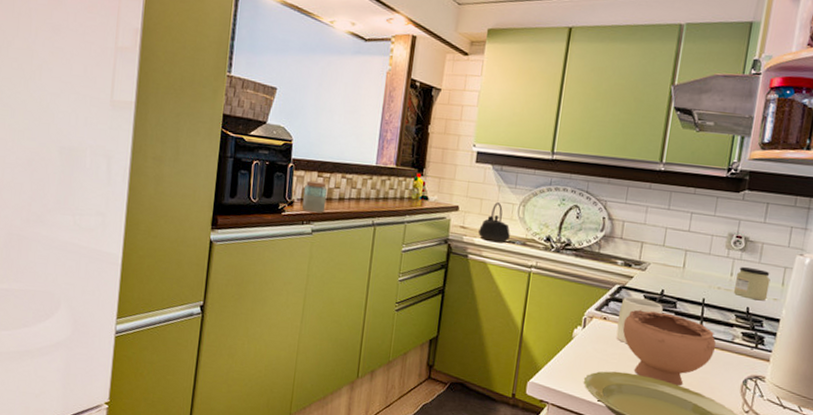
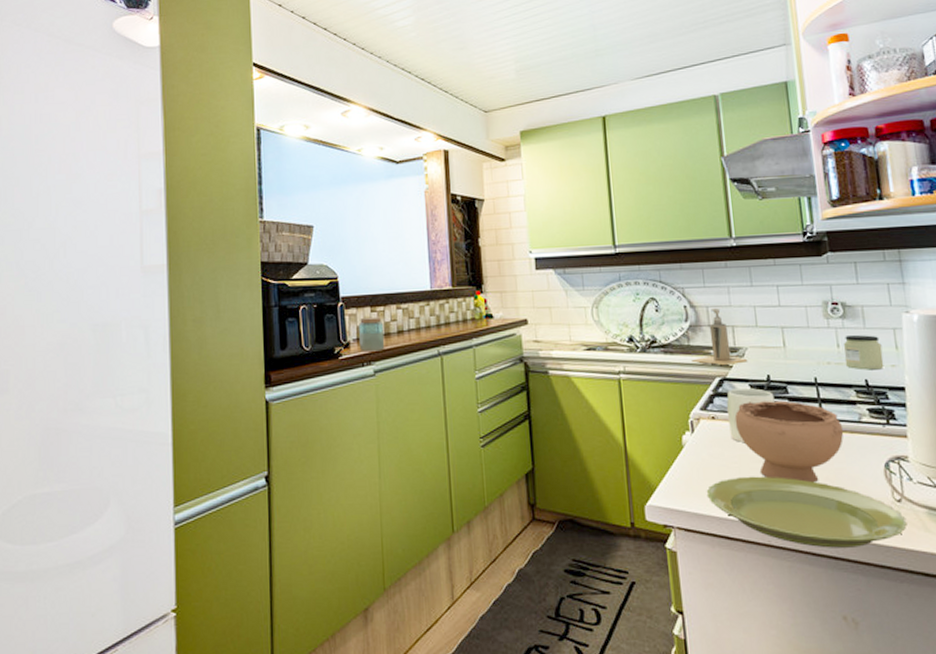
kettle: present [478,202,510,244] -> none [554,308,589,353]
soap dispenser: none [598,224,648,276] -> present [692,308,748,366]

